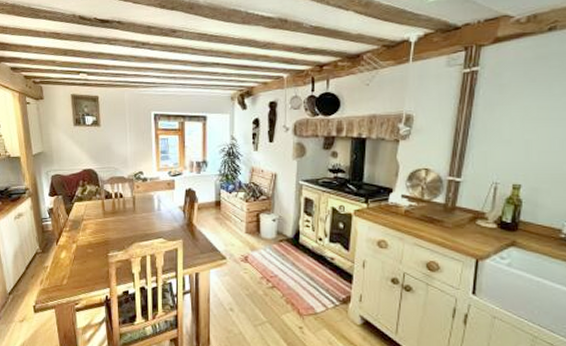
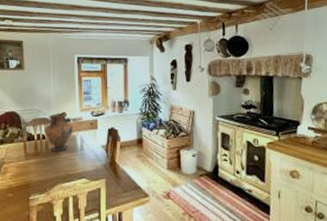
vase: none [121,172,150,211] -> present [44,113,73,152]

